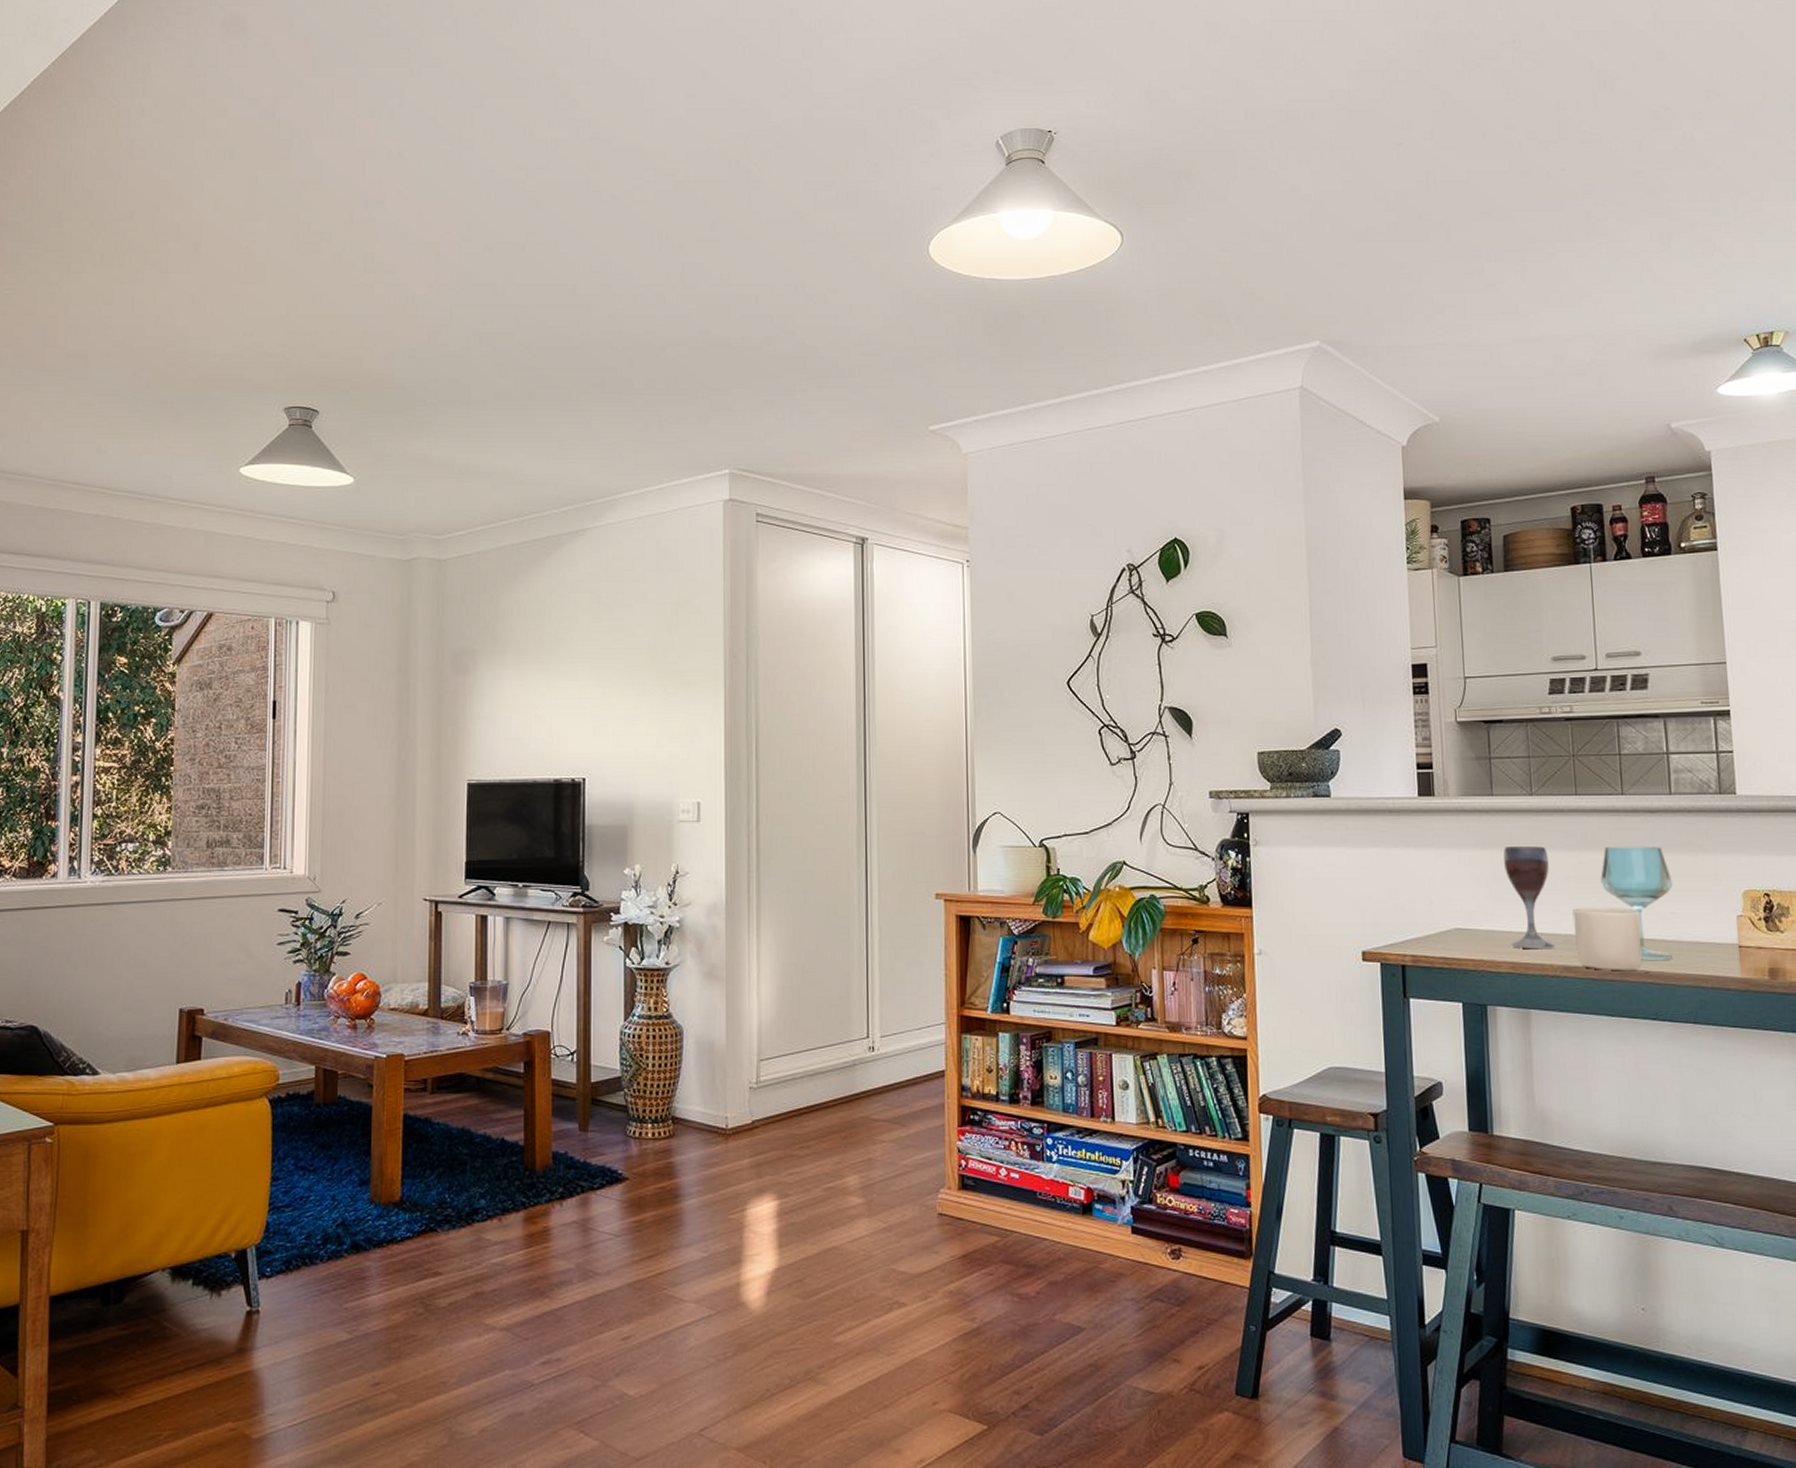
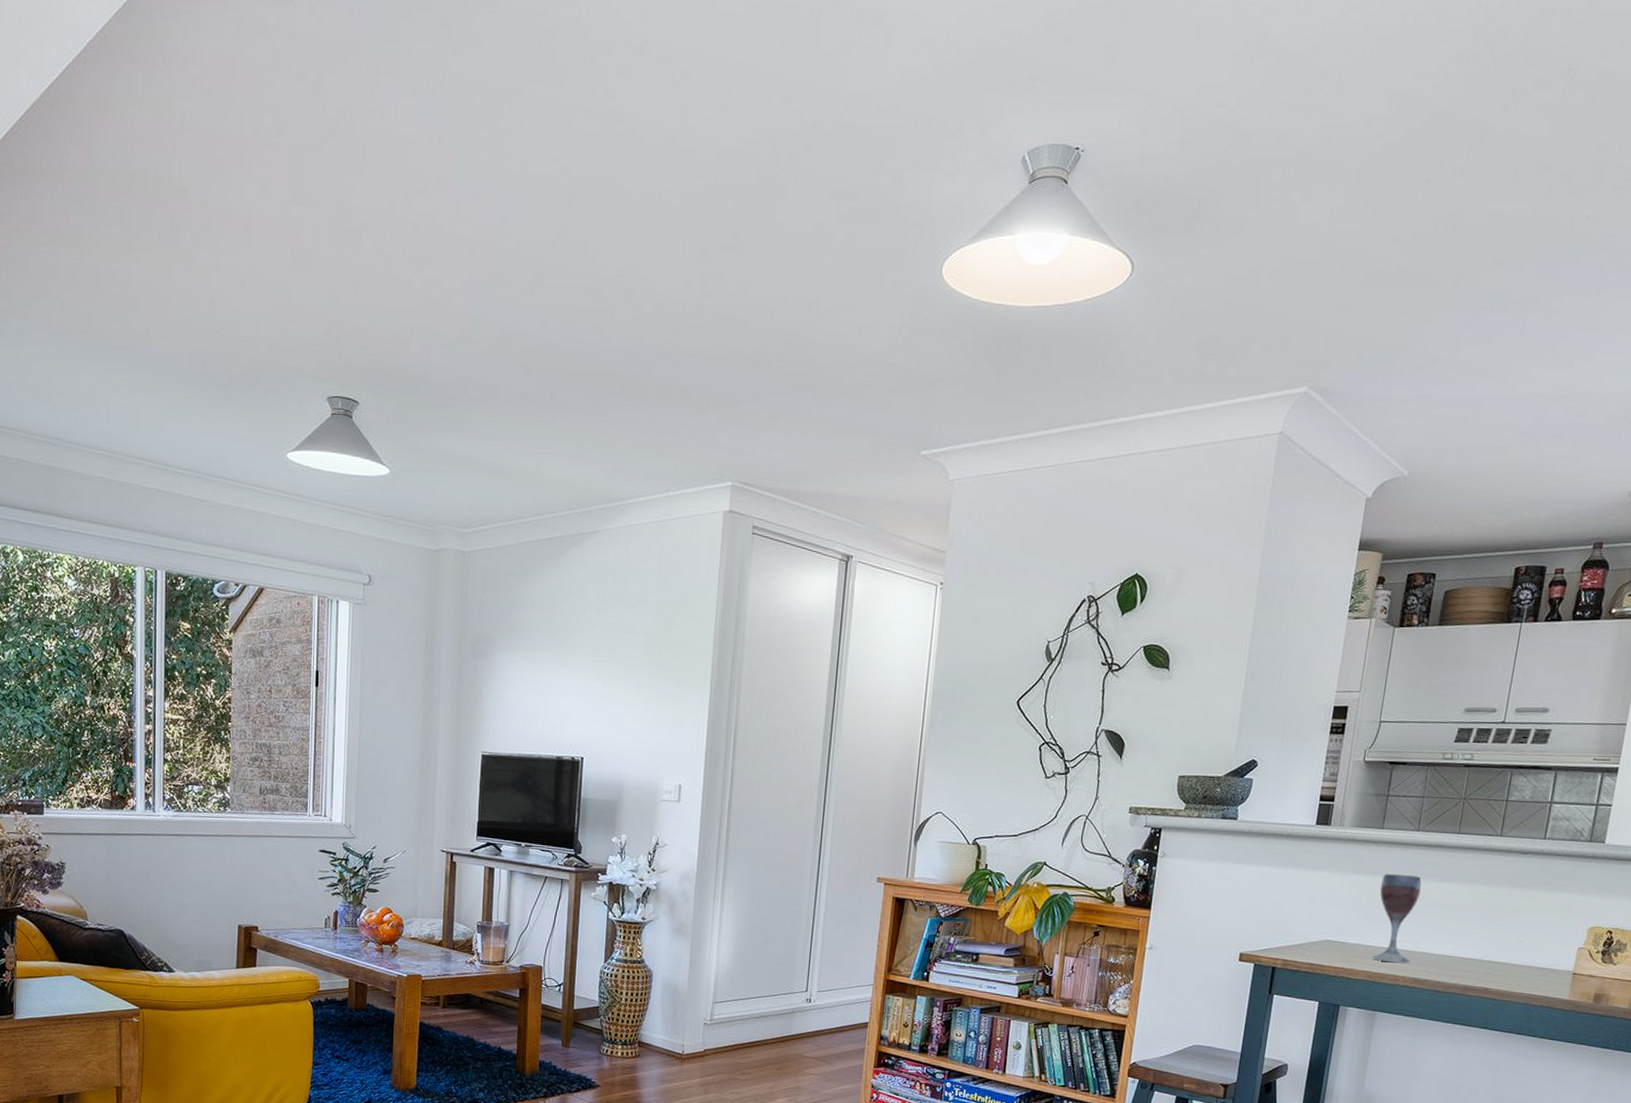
mug: present [1572,908,1642,972] -> none [1428,931,1492,987]
wine glass: present [1600,846,1674,961] -> none [1463,880,1529,981]

